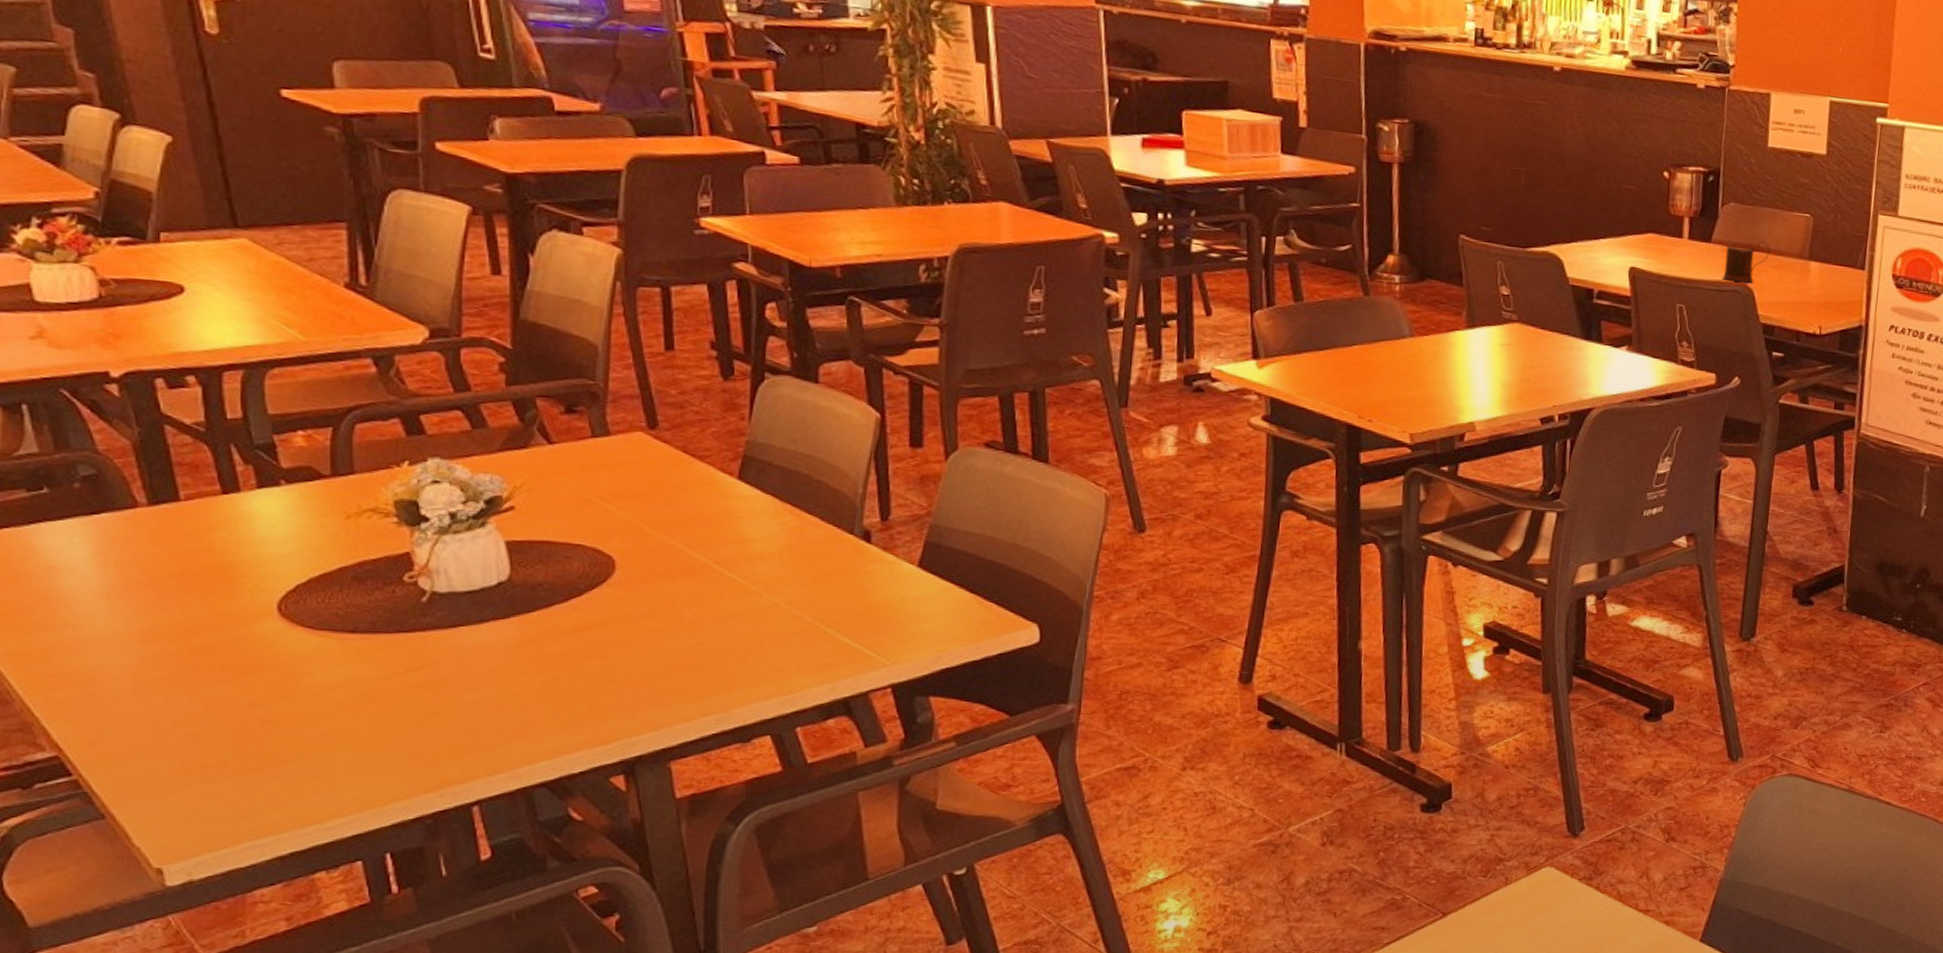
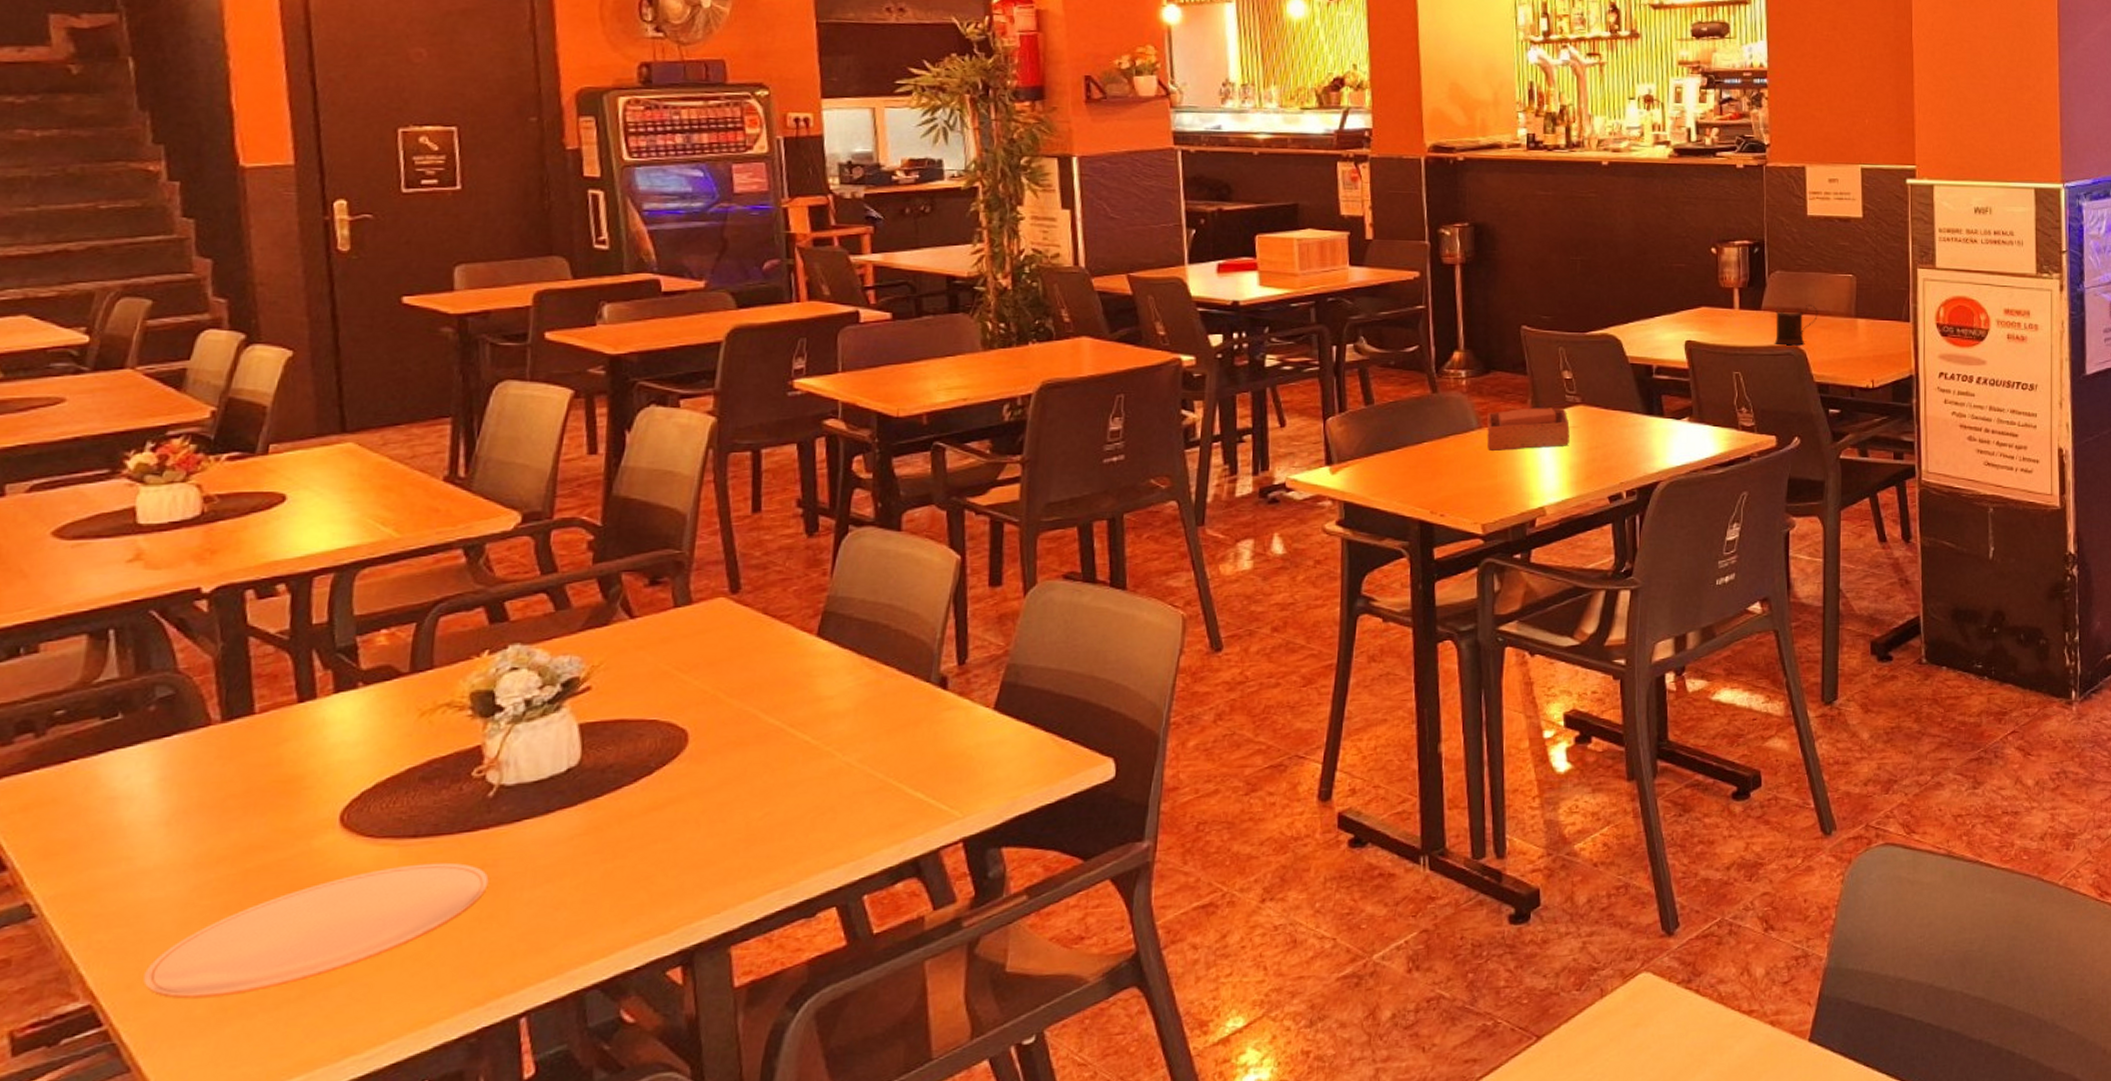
plate: none [106,657,430,761] -> present [143,862,489,999]
napkin holder: none [1418,320,1505,364] -> present [1486,408,1570,451]

